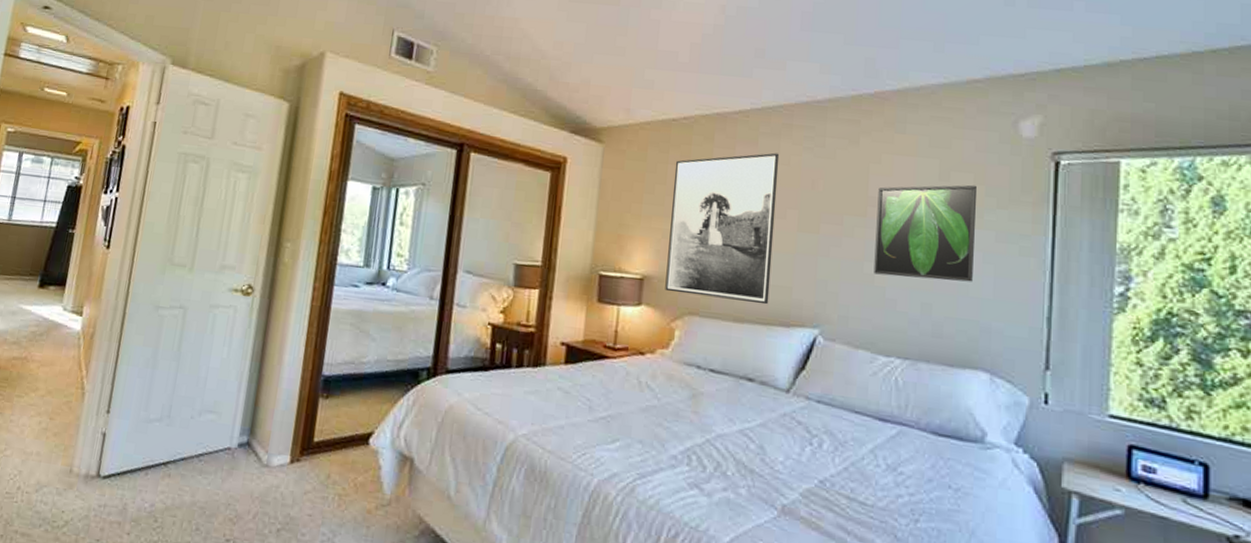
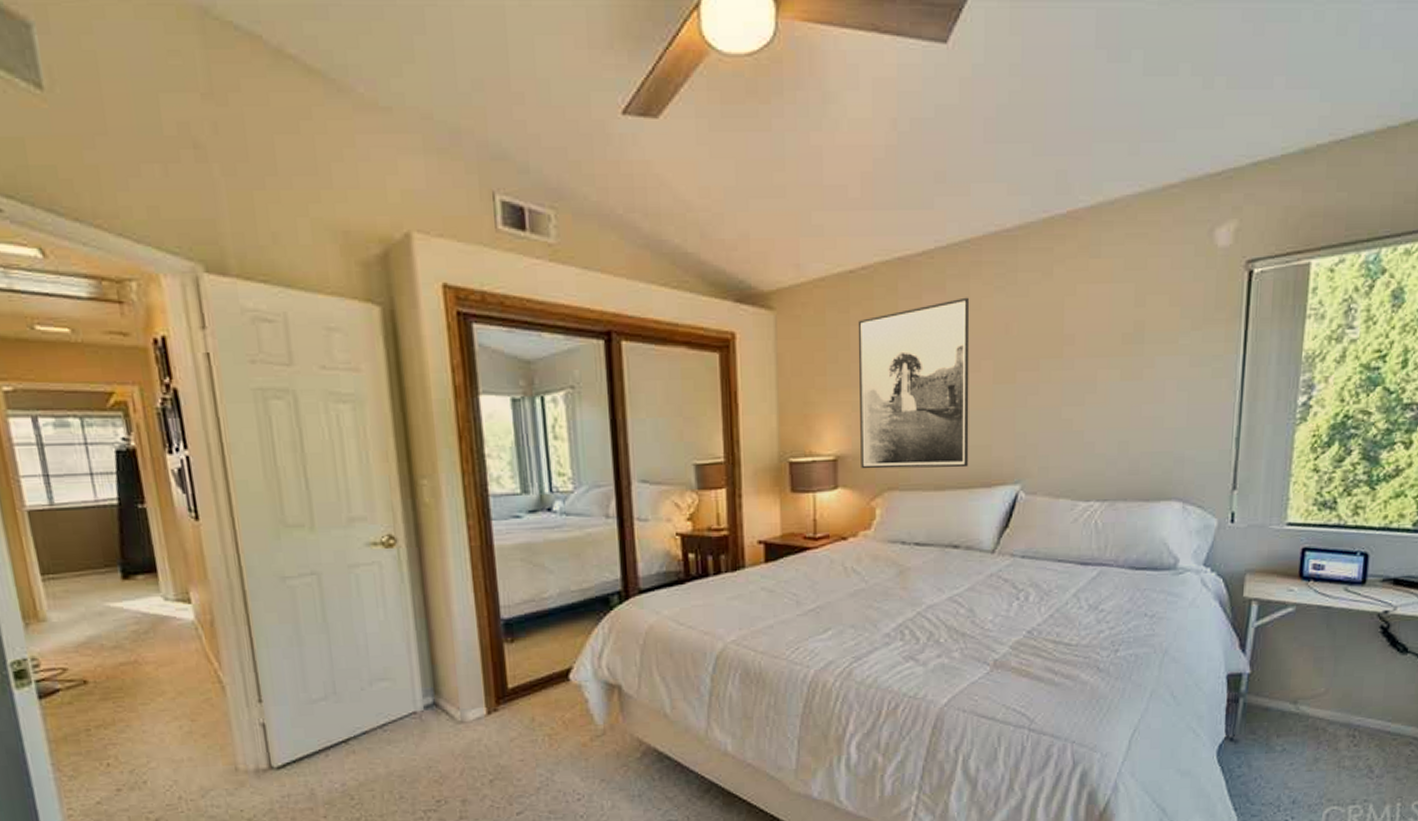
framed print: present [874,185,976,282] -> none [1072,307,1172,418]

